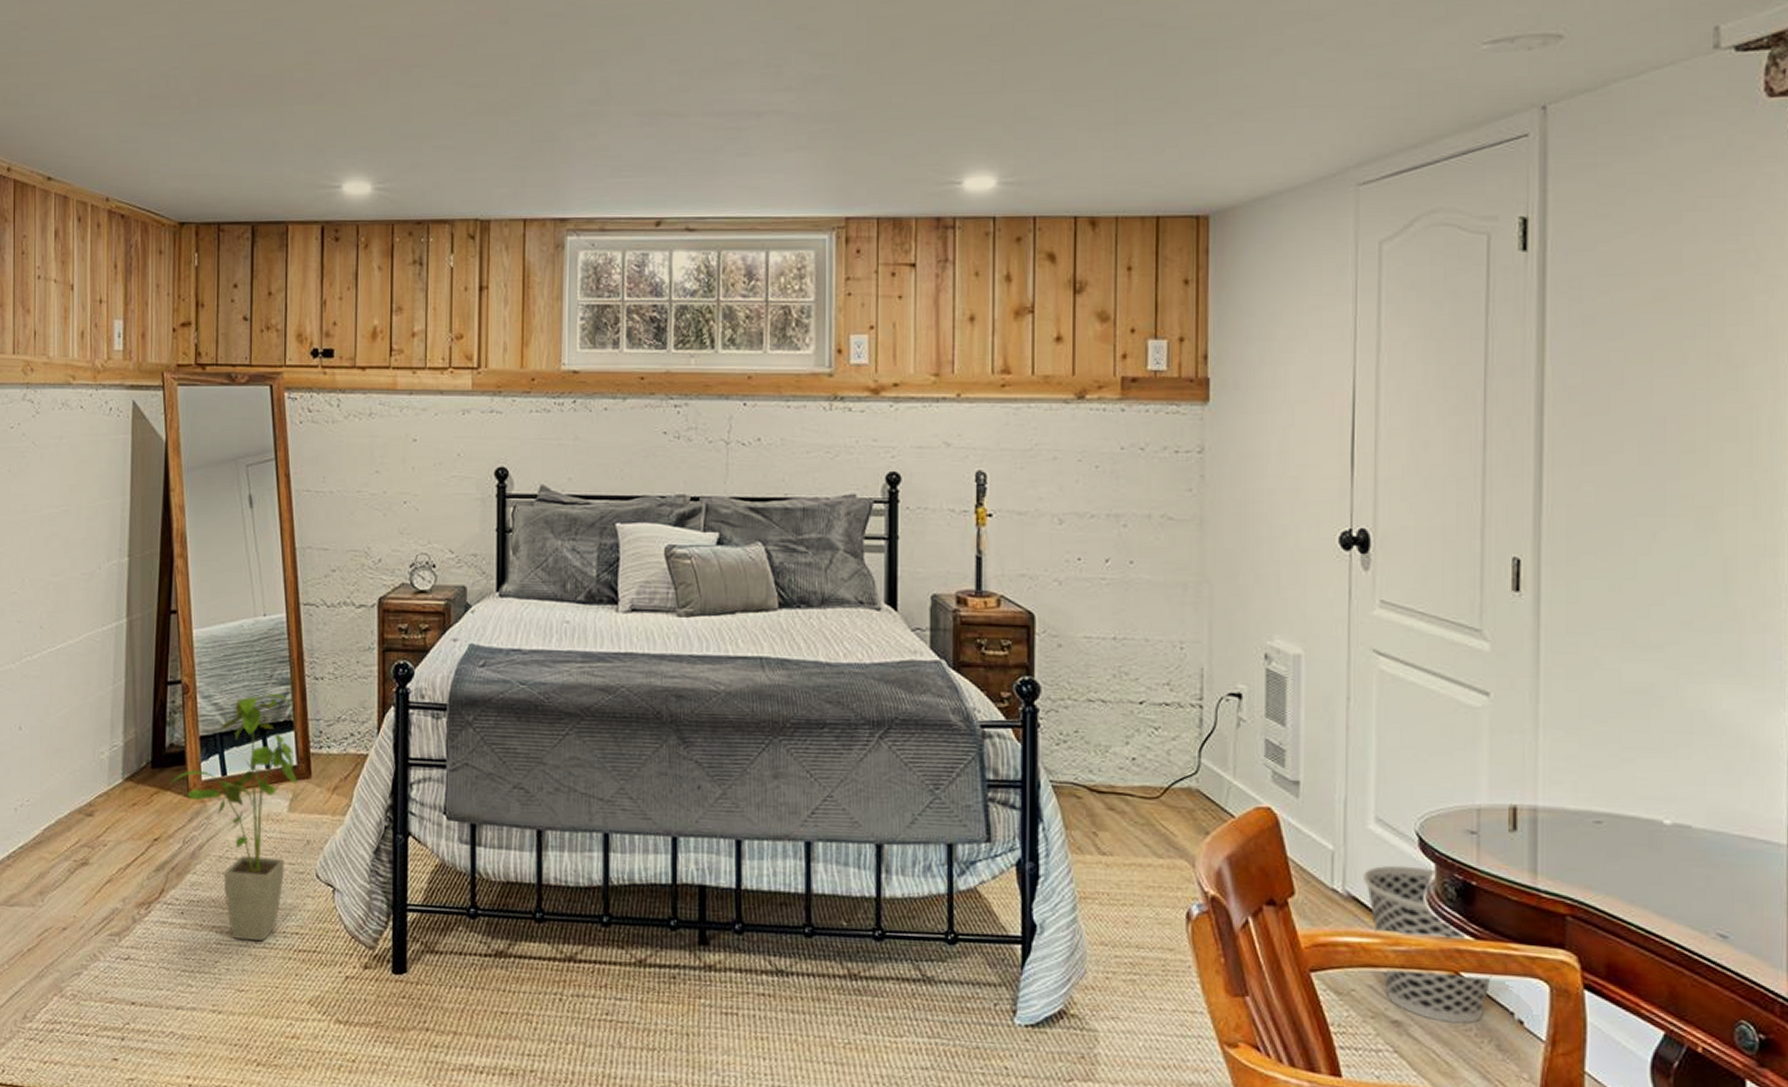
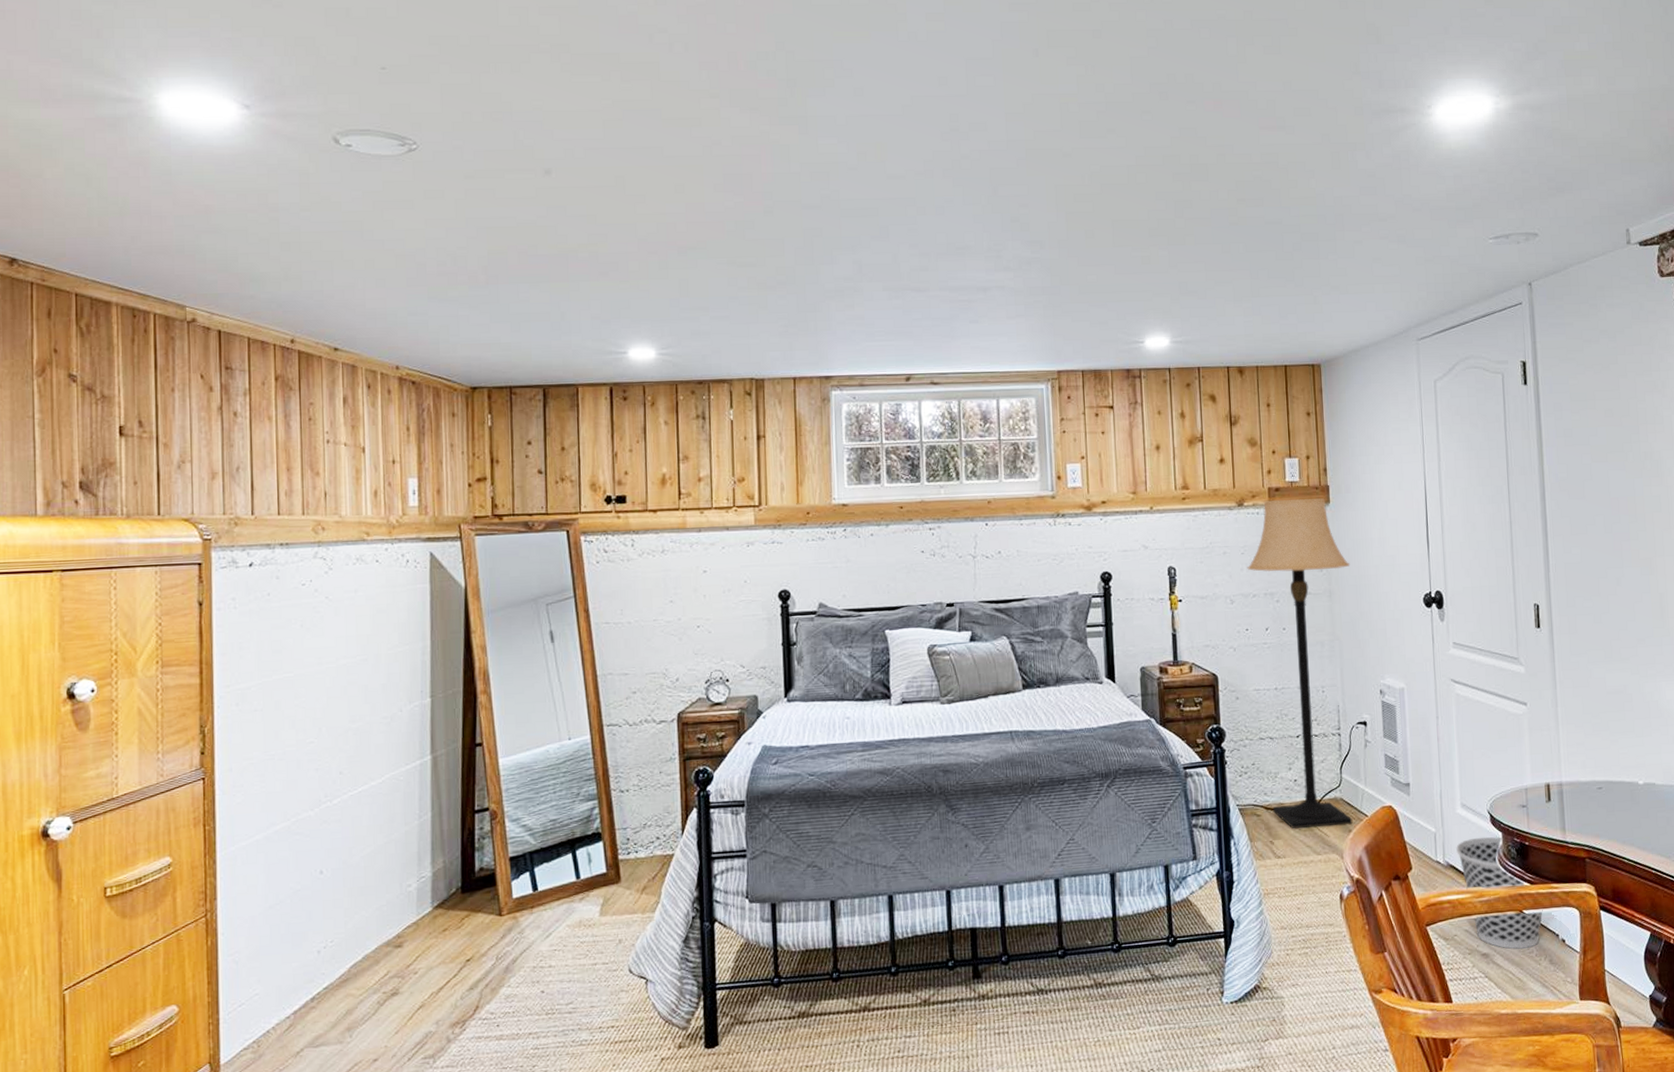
house plant: present [170,693,299,941] -> none [481,808,609,1041]
lamp: none [1084,394,1233,825] -> present [1247,498,1353,829]

